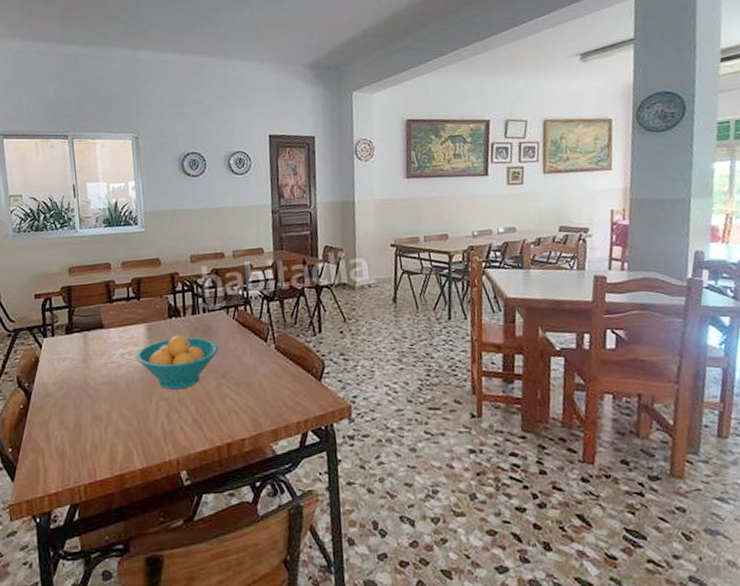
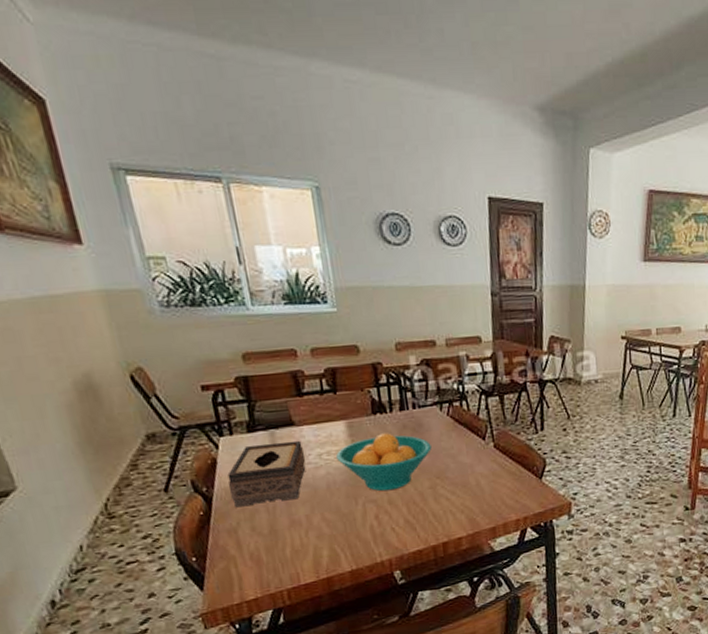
tissue box: none [45,341,110,402] -> present [227,440,306,508]

